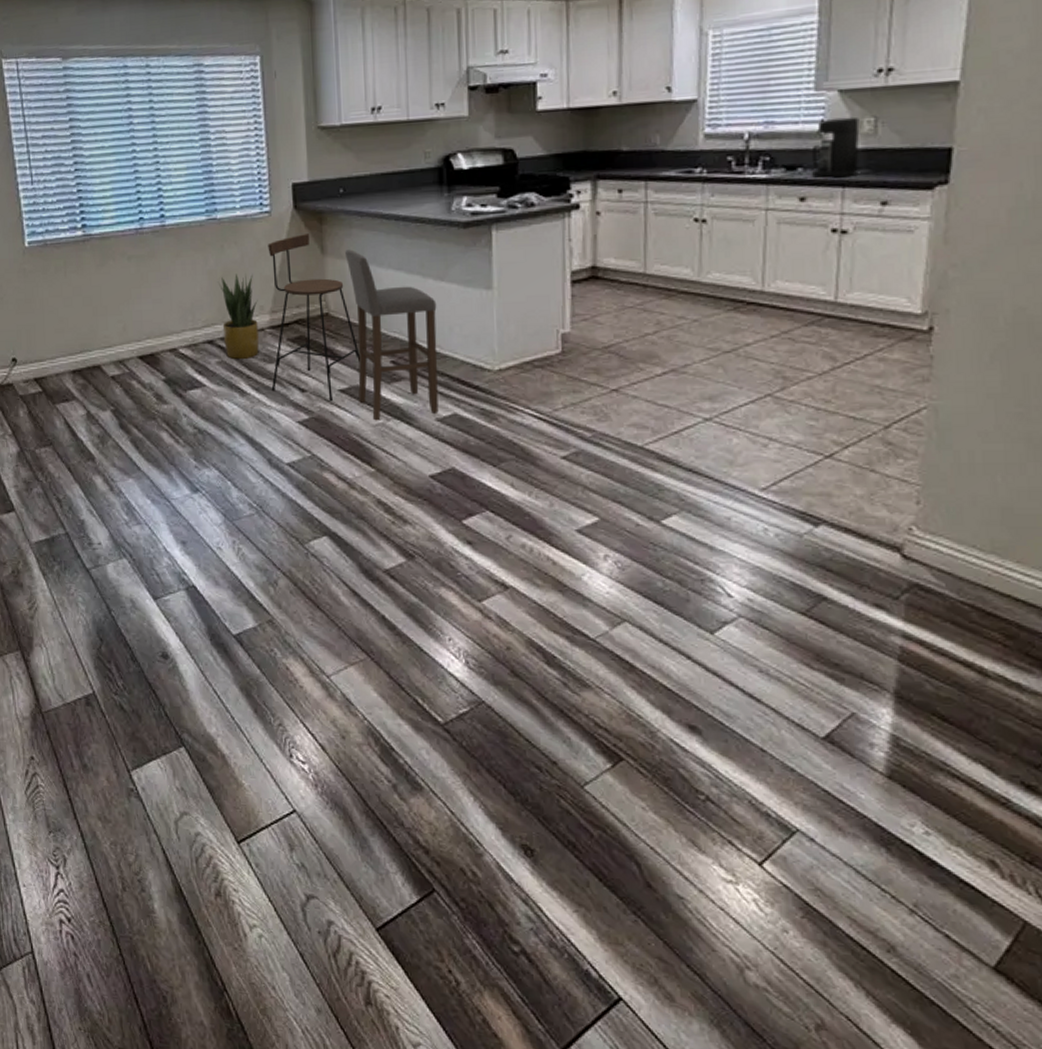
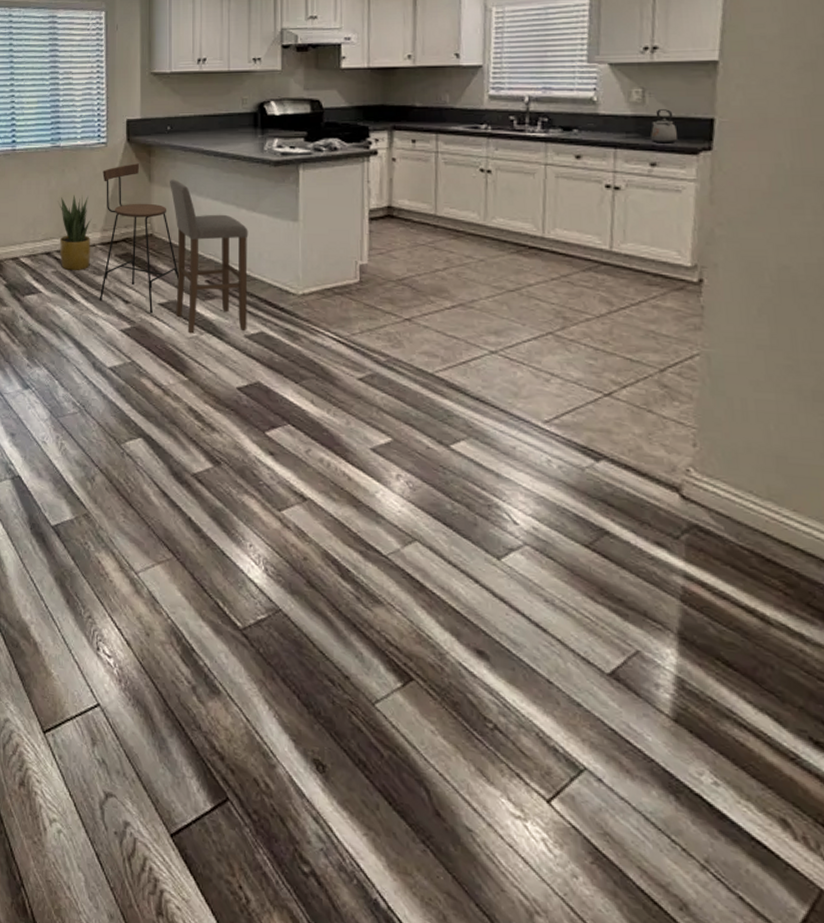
coffee maker: present [811,116,860,178] -> none [585,87,629,140]
kettle: none [881,140,911,179] -> present [650,109,677,144]

